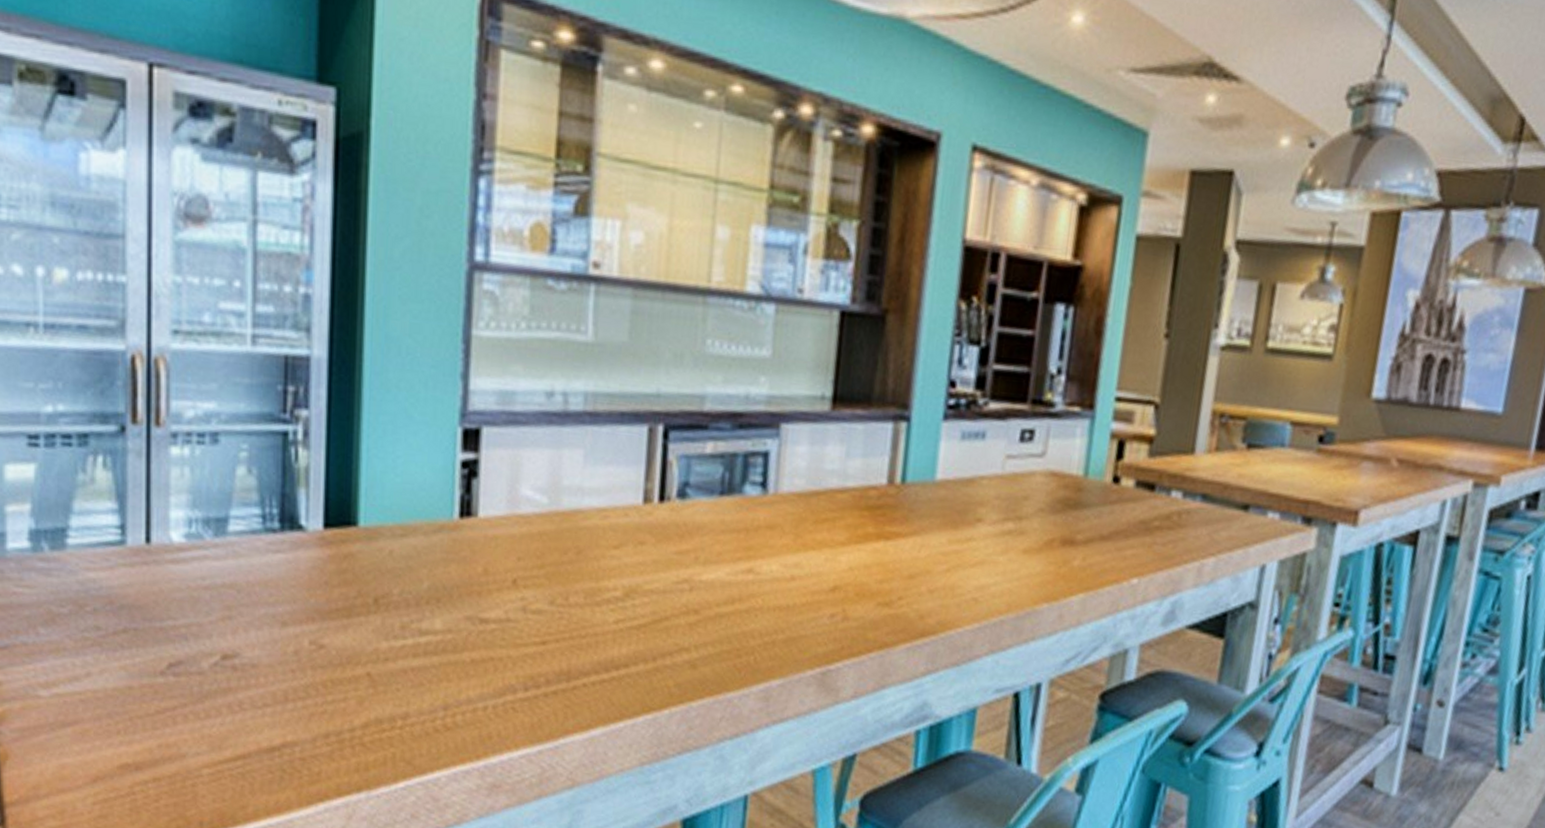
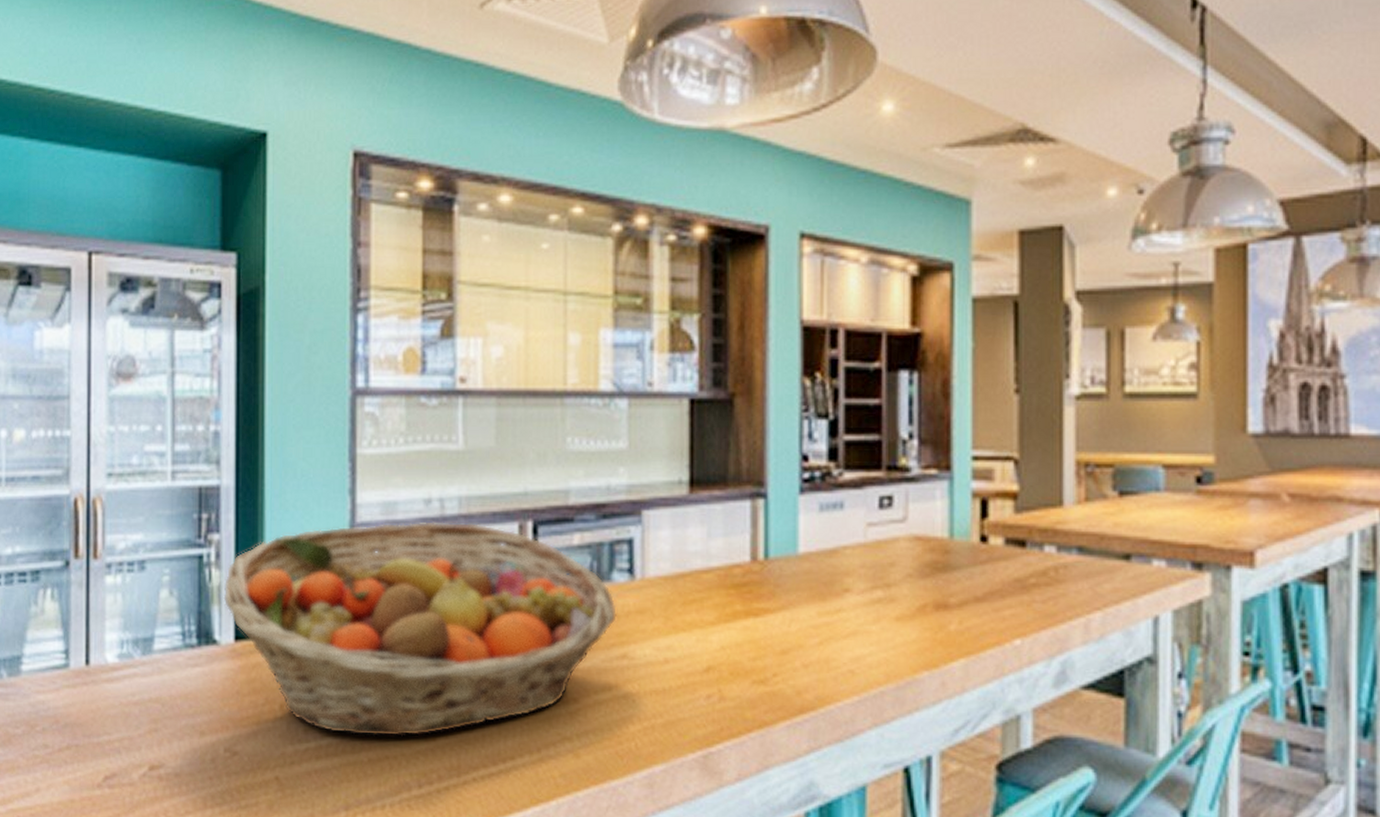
fruit basket: none [311,413,746,639] -> present [223,521,617,737]

